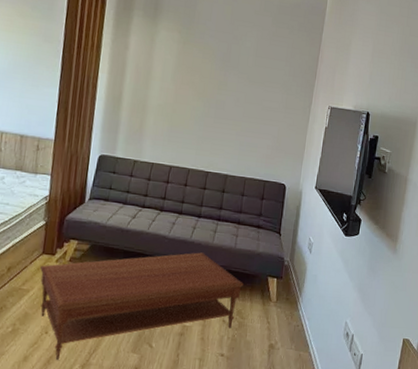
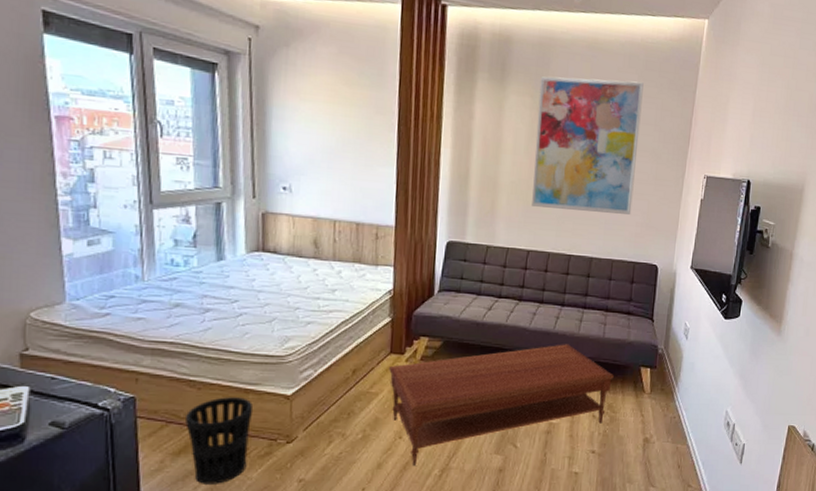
wall art: none [175,15,277,138] -> present [532,76,644,215]

